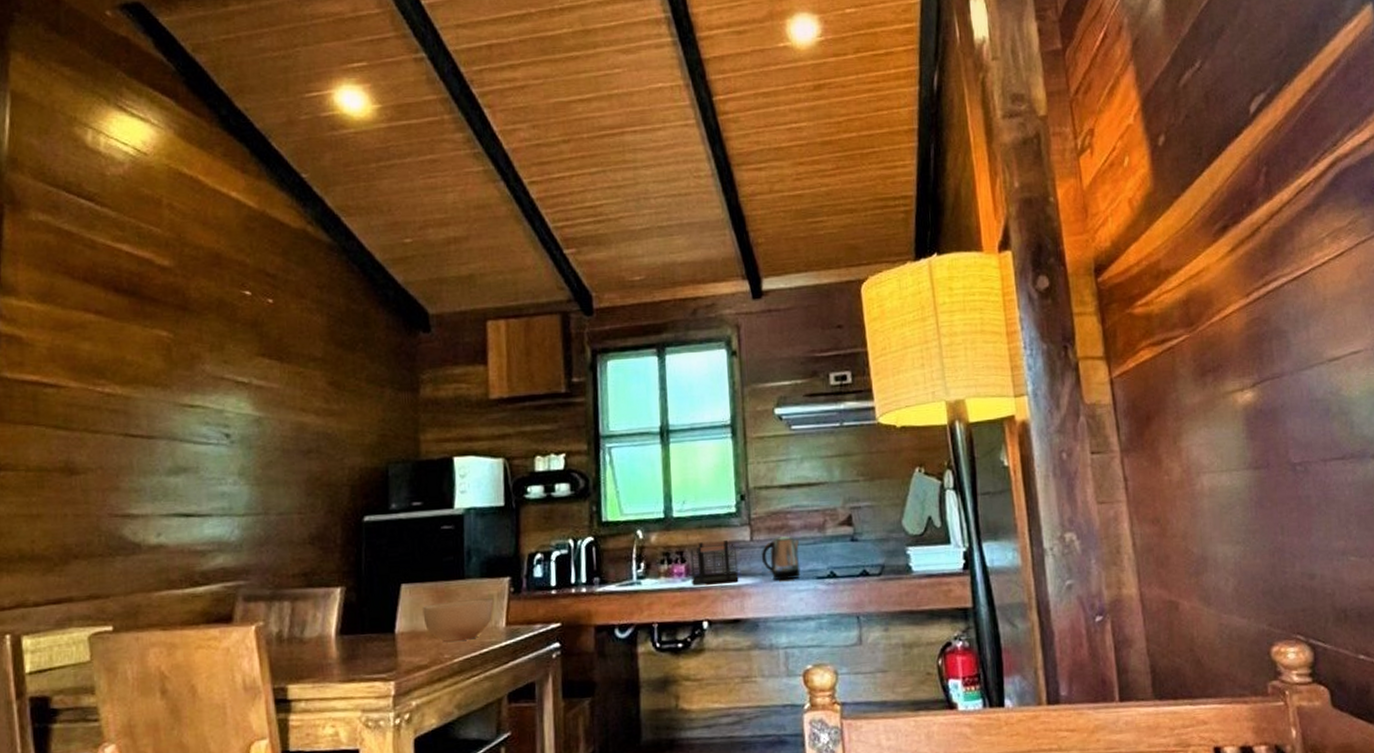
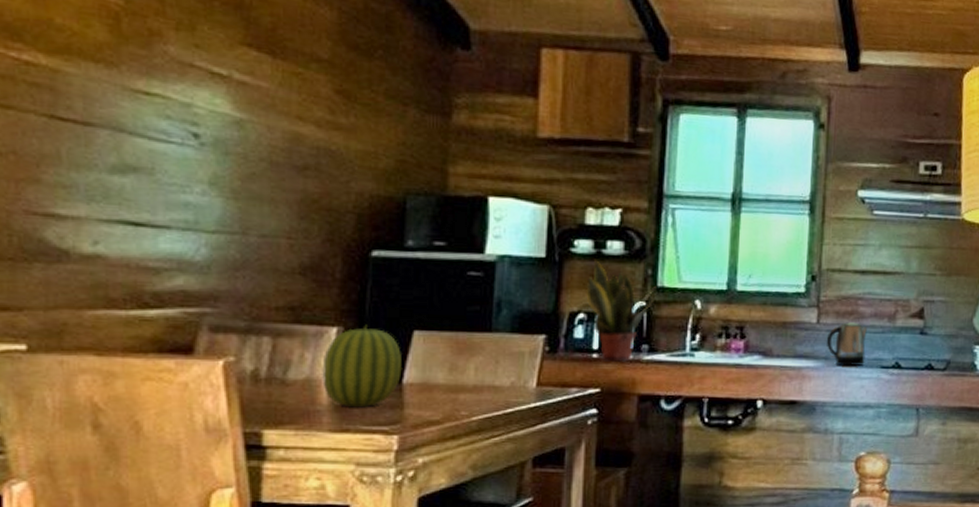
fruit: none [330,582,394,658] -> present [320,324,401,408]
bowl: present [421,598,494,643] -> none [437,355,525,399]
potted plant: none [540,502,601,597] -> present [586,259,656,362]
dish rack: present [690,540,739,586] -> none [750,319,801,364]

